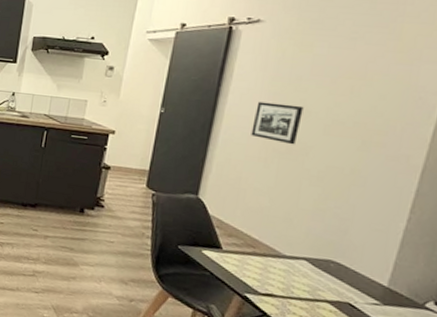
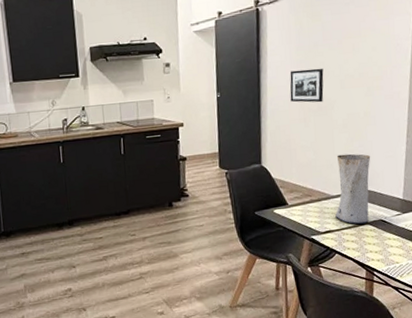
vase: none [283,210,350,301] -> present [335,154,371,224]

